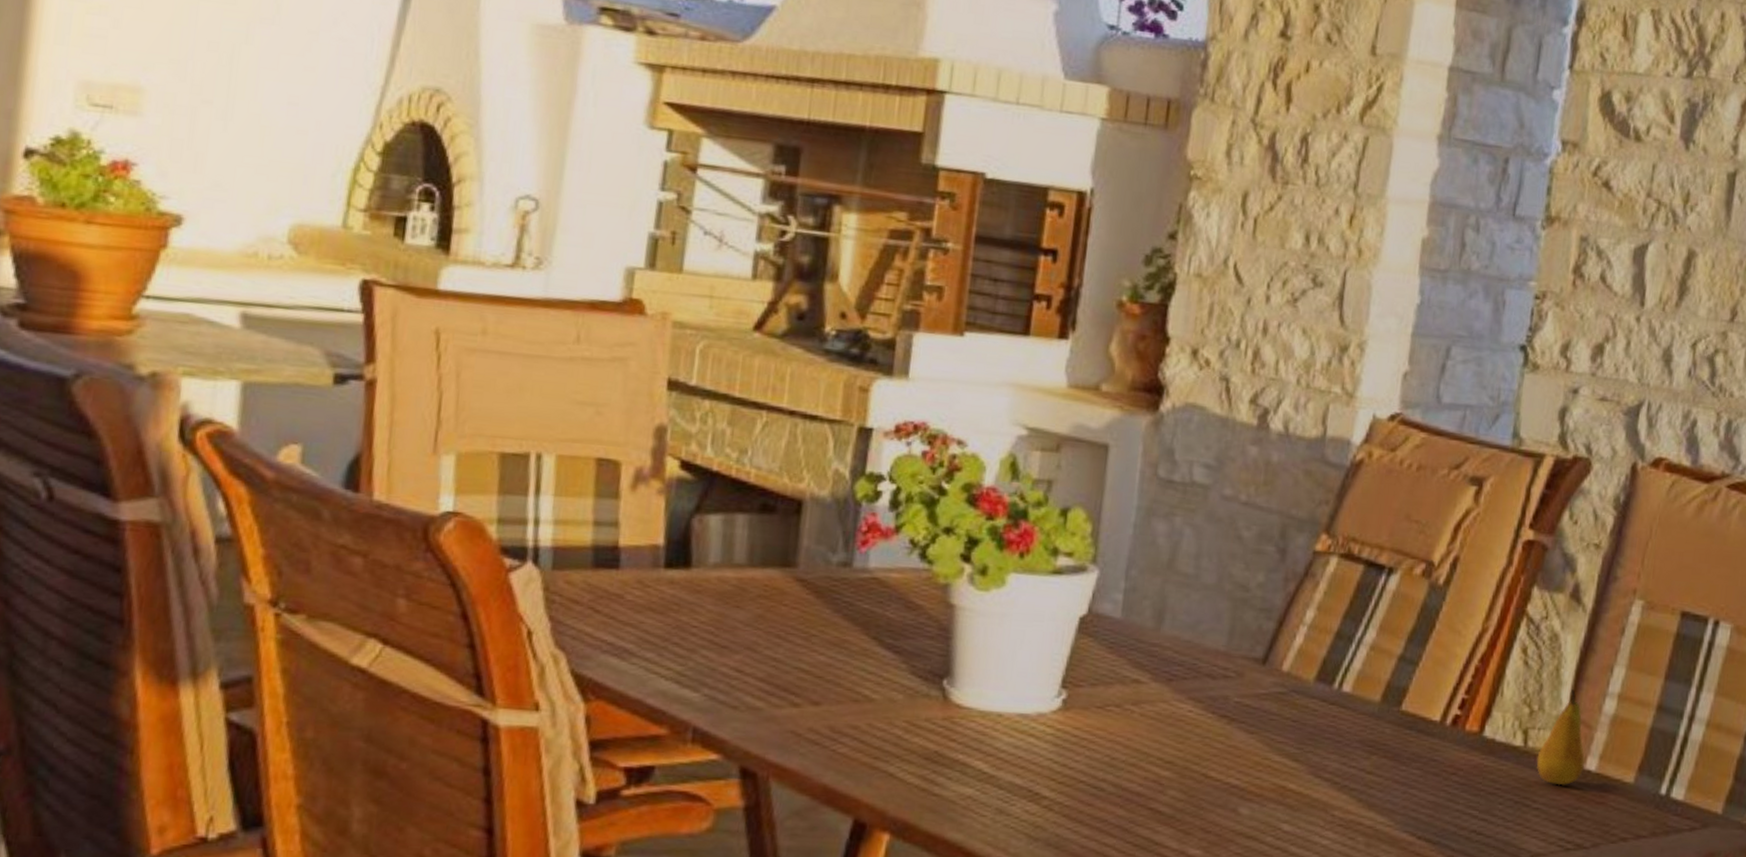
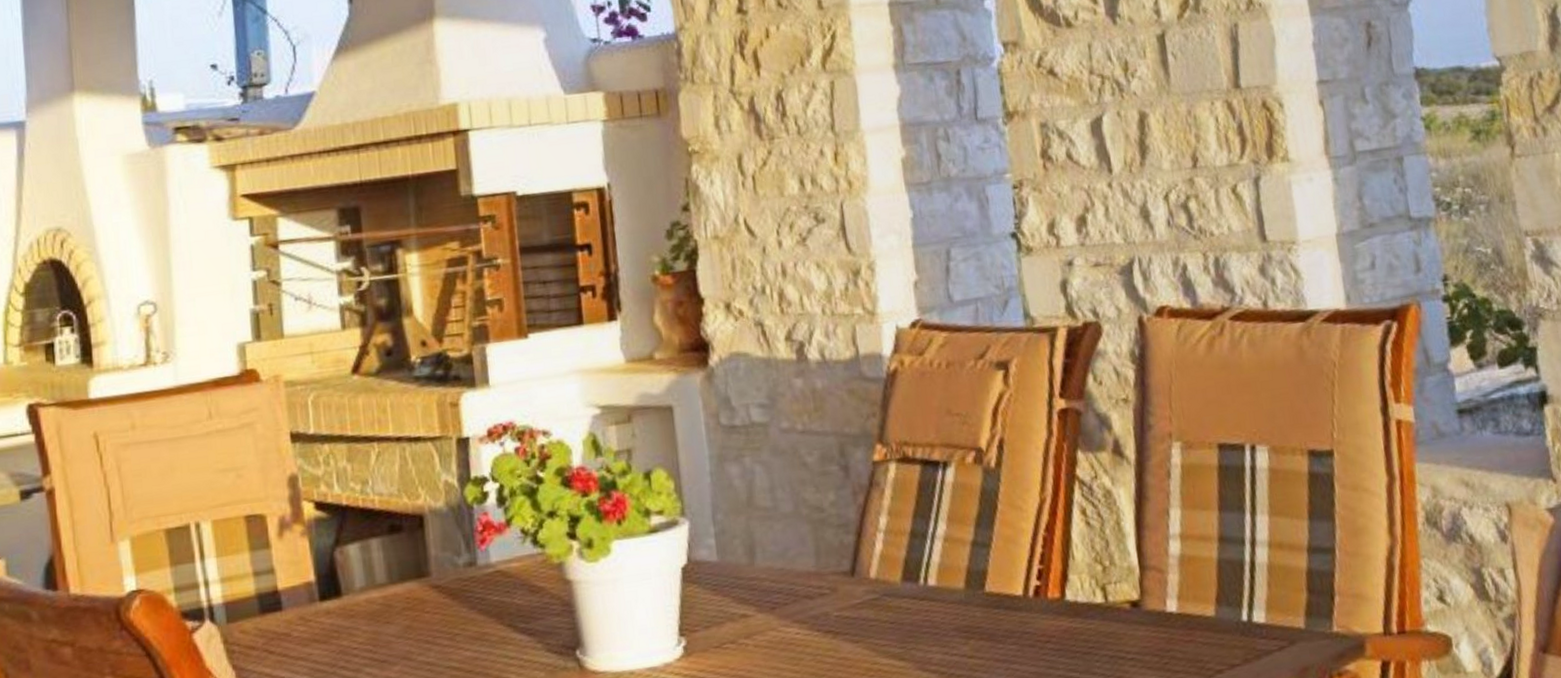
fruit: present [1536,689,1585,786] -> none [1119,539,1166,633]

